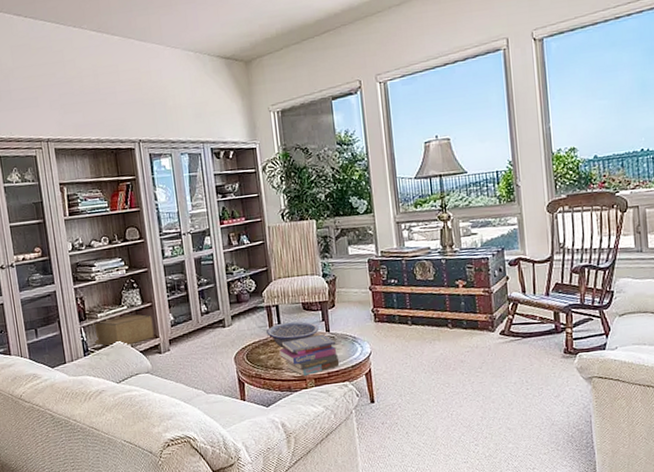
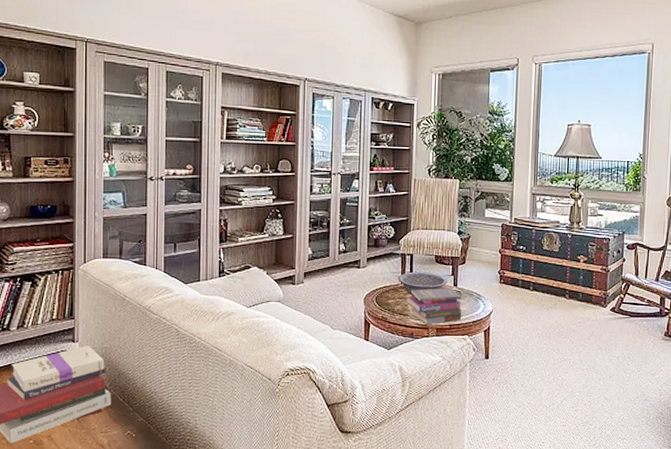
decorative box: present [92,313,155,347] -> none [232,241,291,272]

